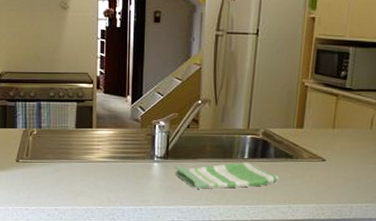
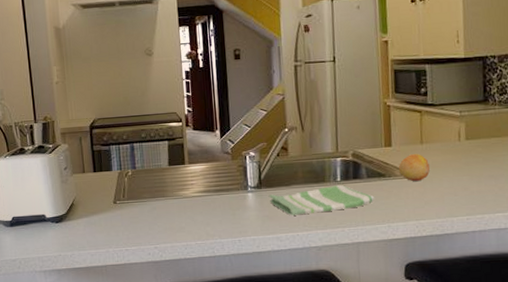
fruit: none [306,137,338,166] -> present [398,153,430,182]

